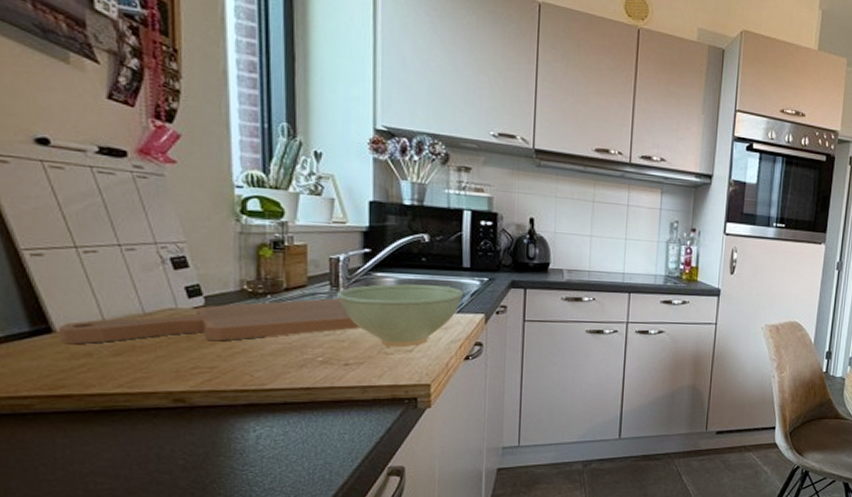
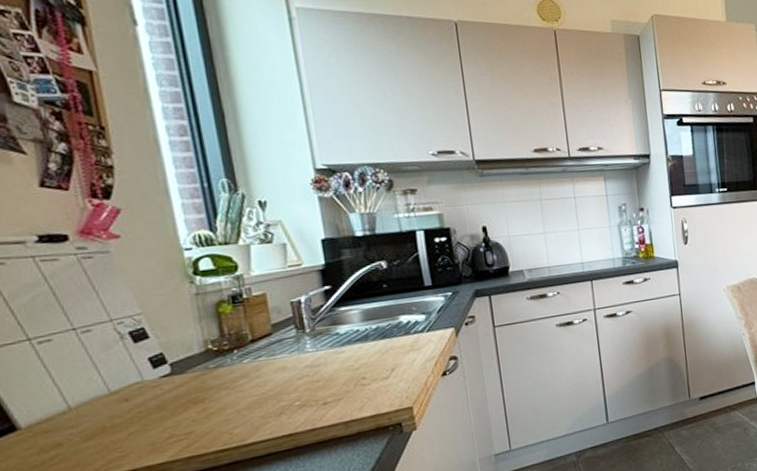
cutting board: present [59,298,360,345] -> none [23,340,332,440]
bowl: present [337,284,464,348] -> none [304,307,431,378]

